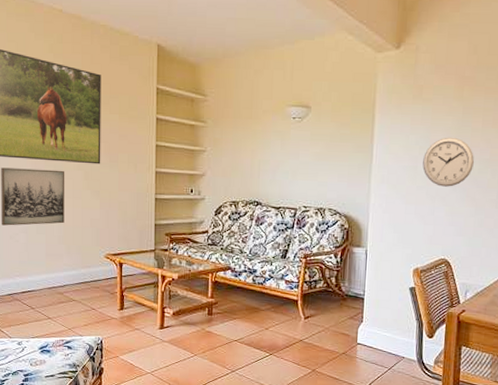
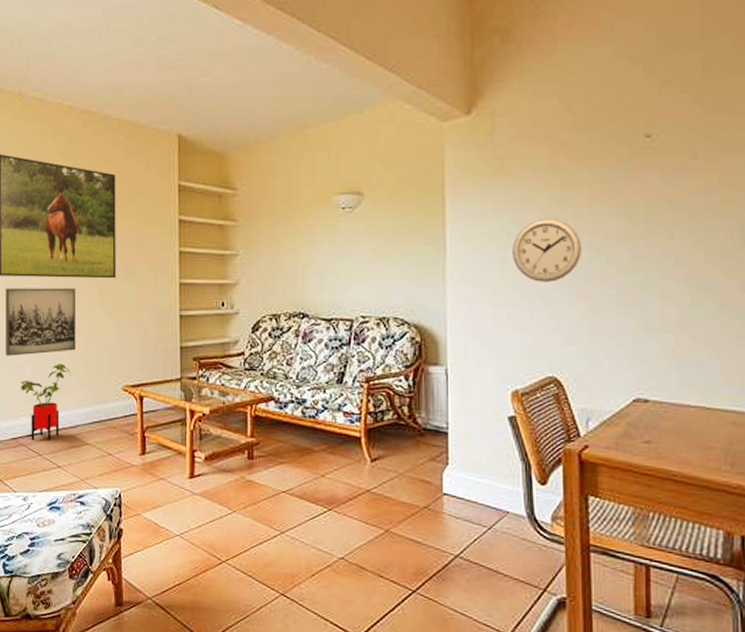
house plant: none [15,234,60,297] -> present [21,364,71,440]

